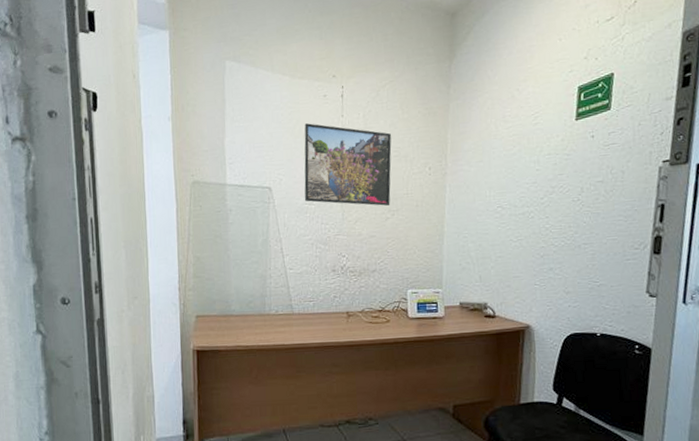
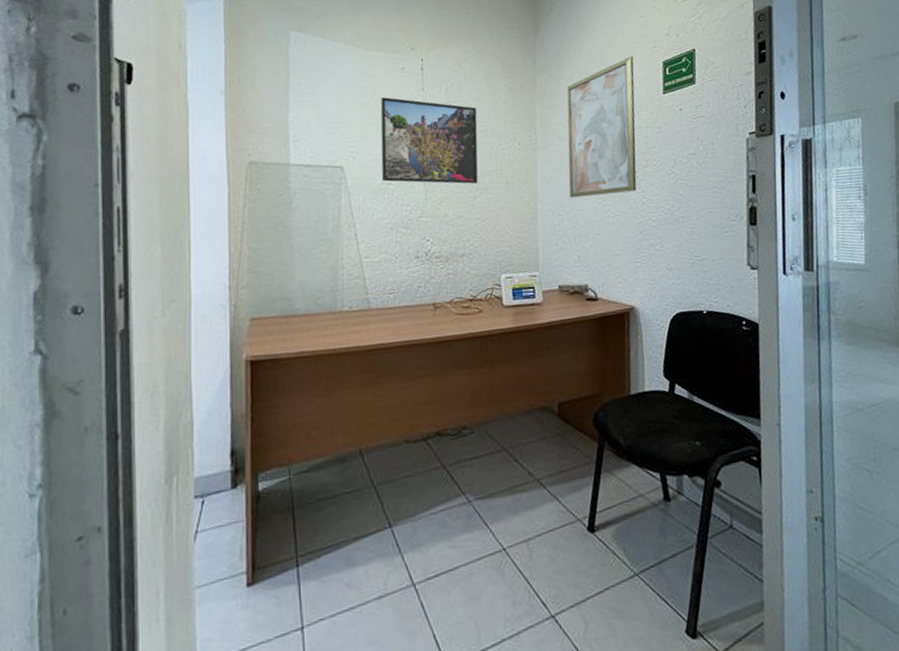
wall art: none [474,81,548,222] -> present [567,56,637,198]

